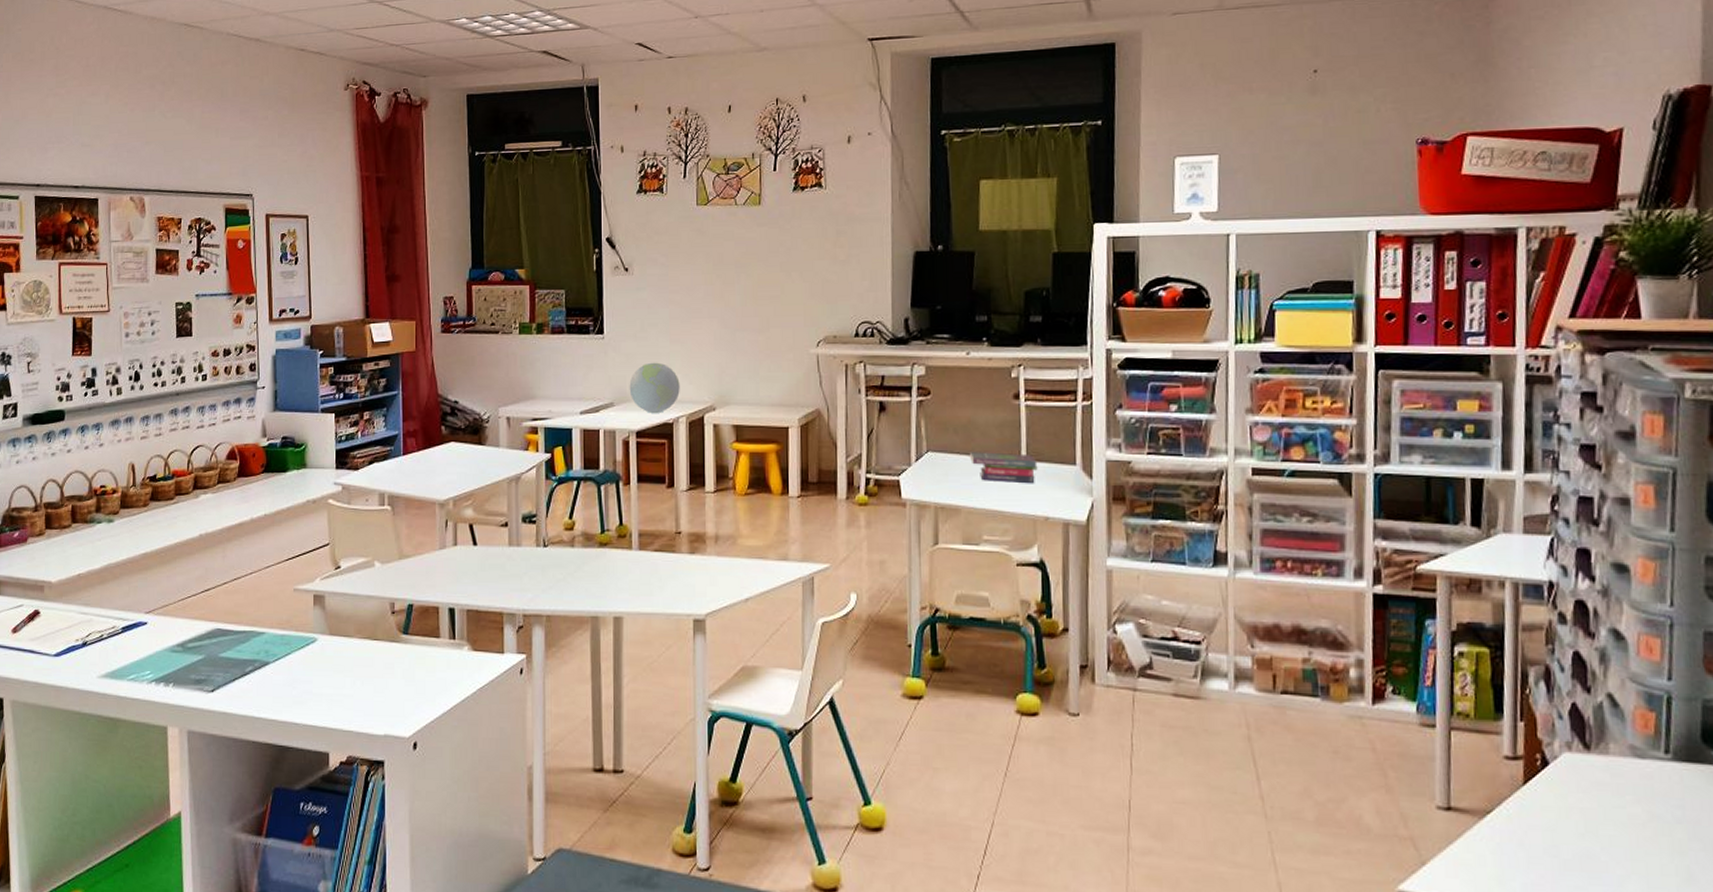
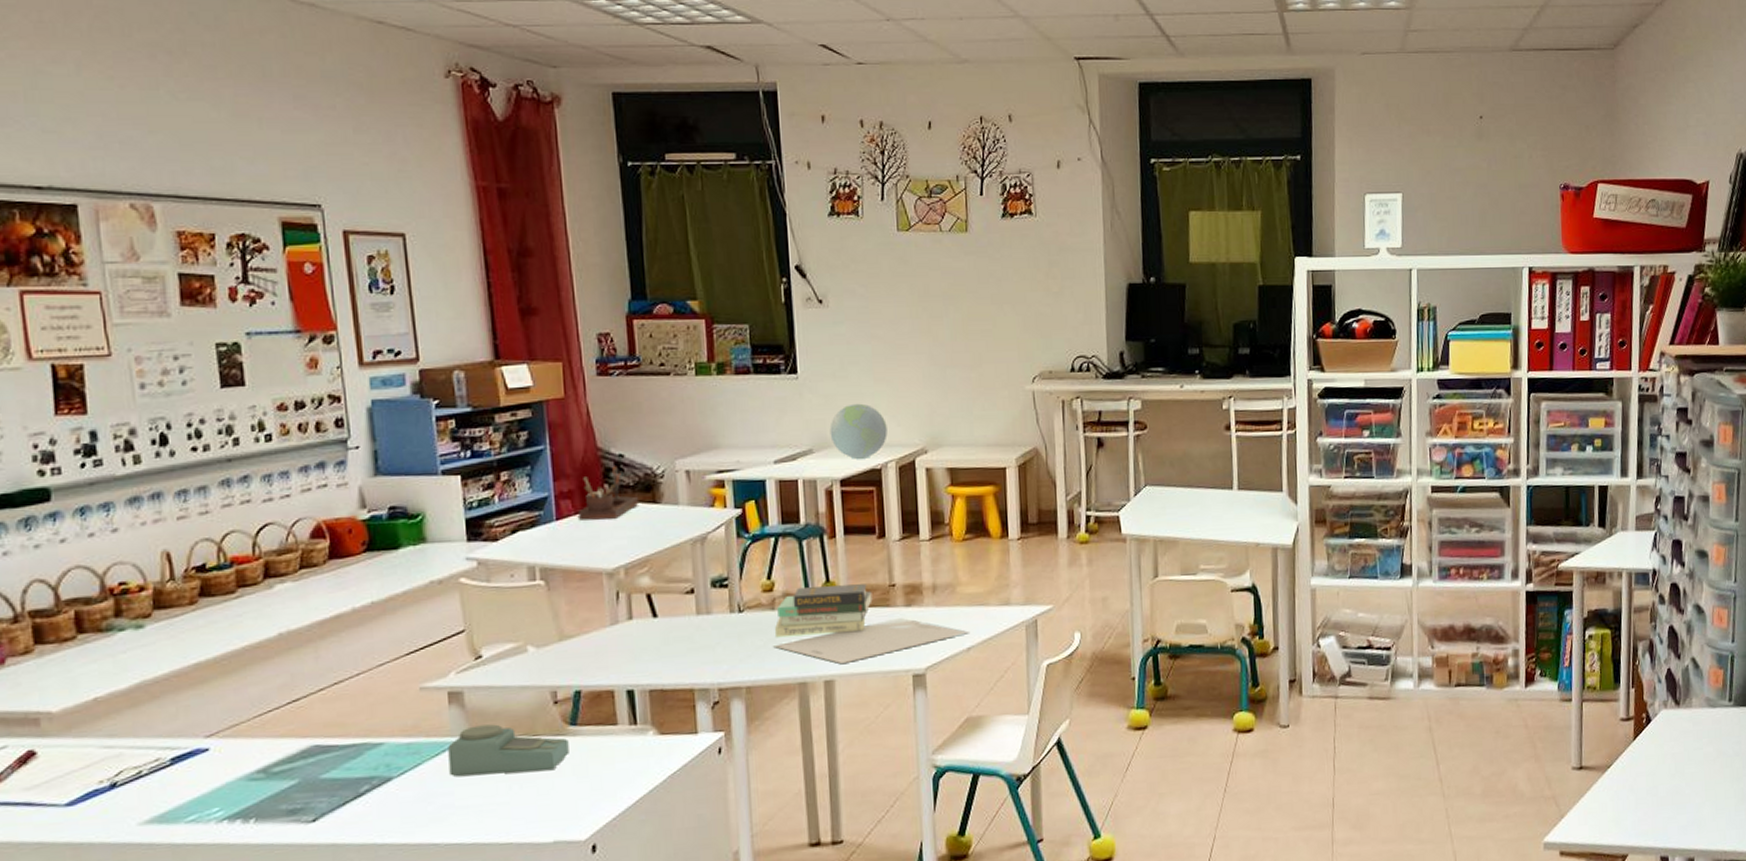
tape dispenser: none [310,626,401,672] -> present [448,724,569,776]
desk organizer: none [420,411,468,458] -> present [579,466,640,521]
paper: none [571,563,748,603] -> present [773,617,969,665]
books: none [574,529,660,574] -> present [775,584,873,638]
books: present [969,452,1038,484] -> none [1185,483,1249,512]

